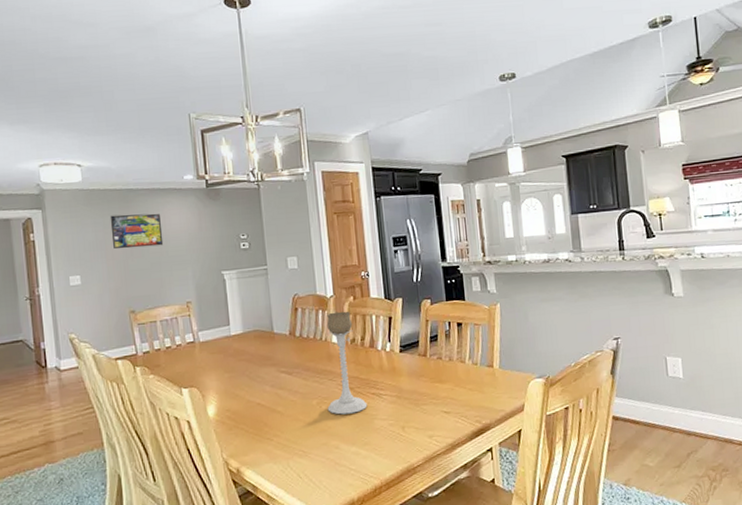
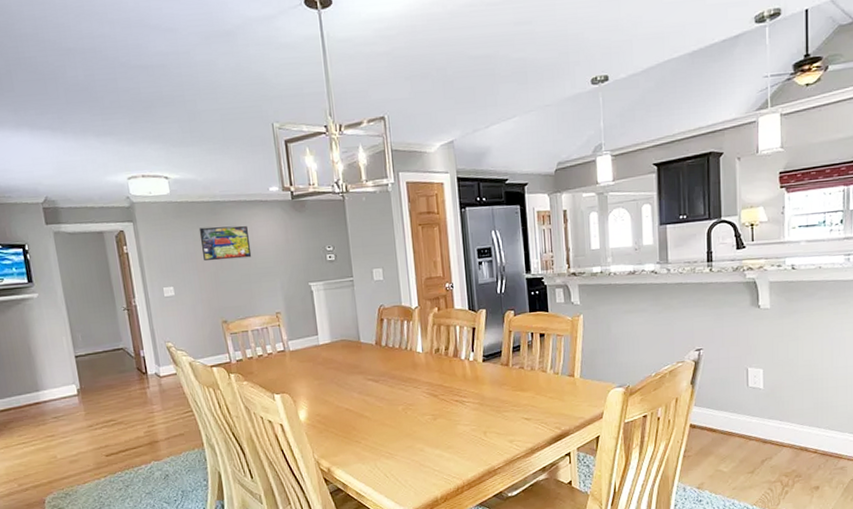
candle holder: present [326,311,368,415] -> none [411,322,451,420]

